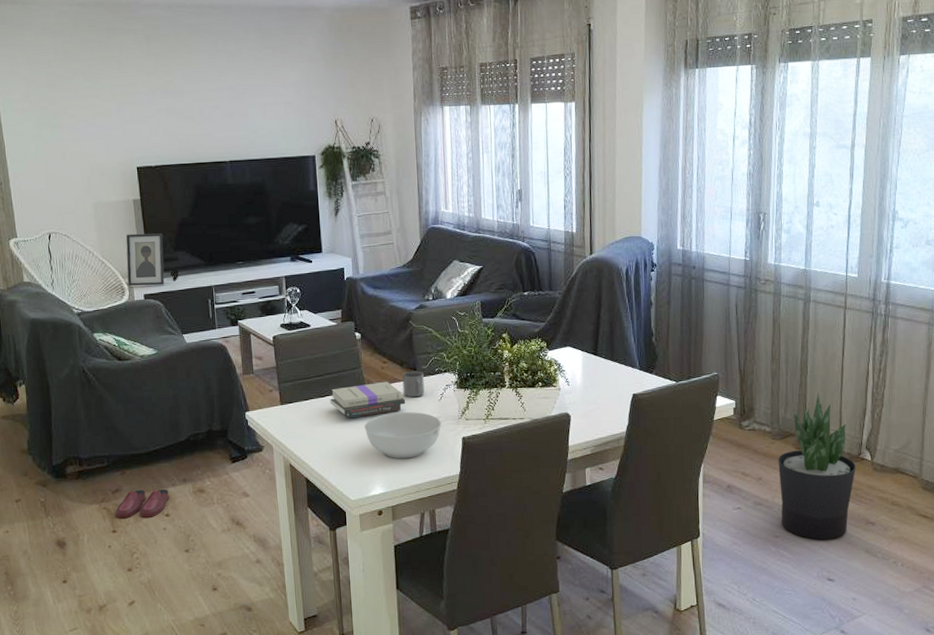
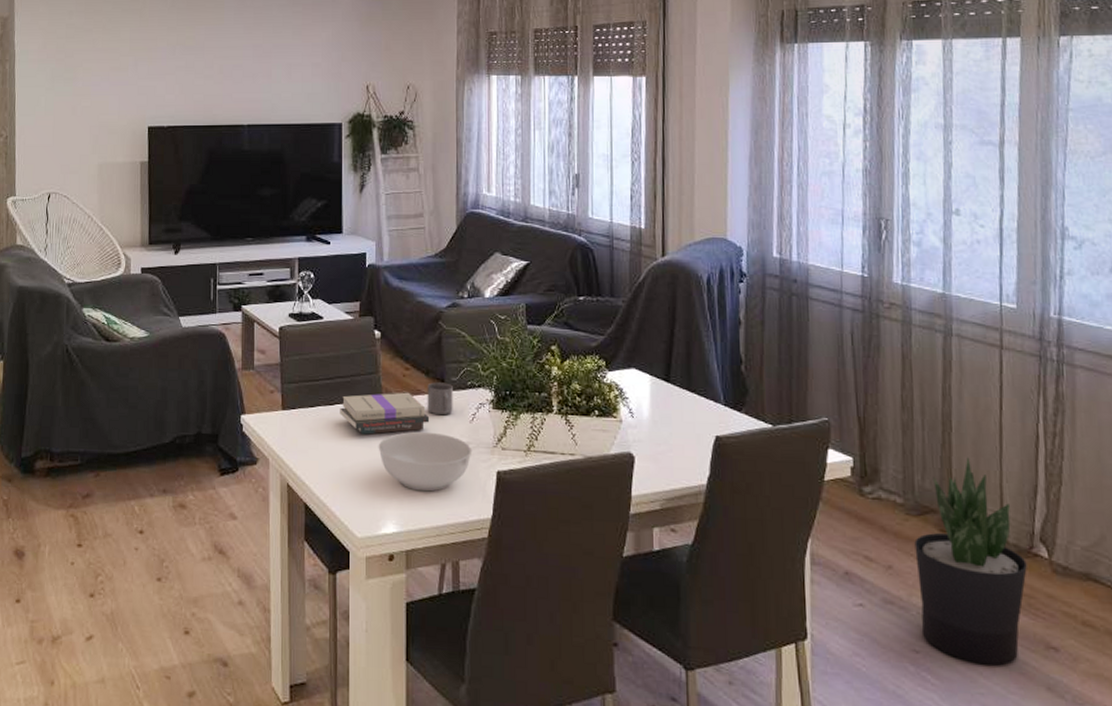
slippers: present [115,488,169,519] -> none [83,497,145,533]
picture frame: present [126,233,165,287] -> none [125,199,169,259]

